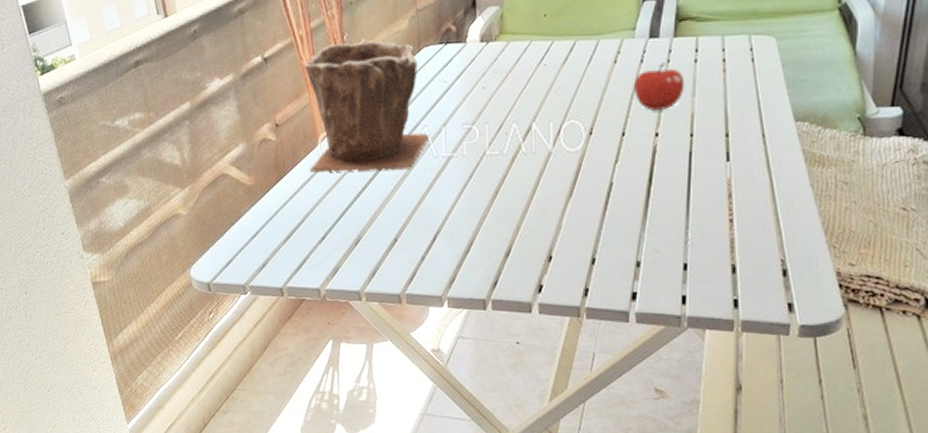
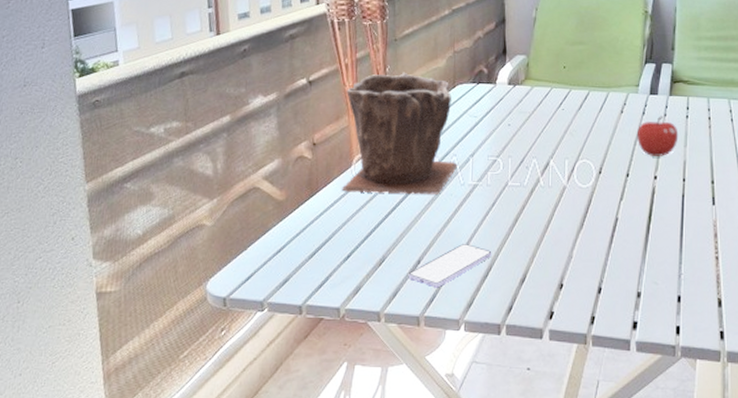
smartphone: none [385,219,473,266] -> present [408,244,492,288]

